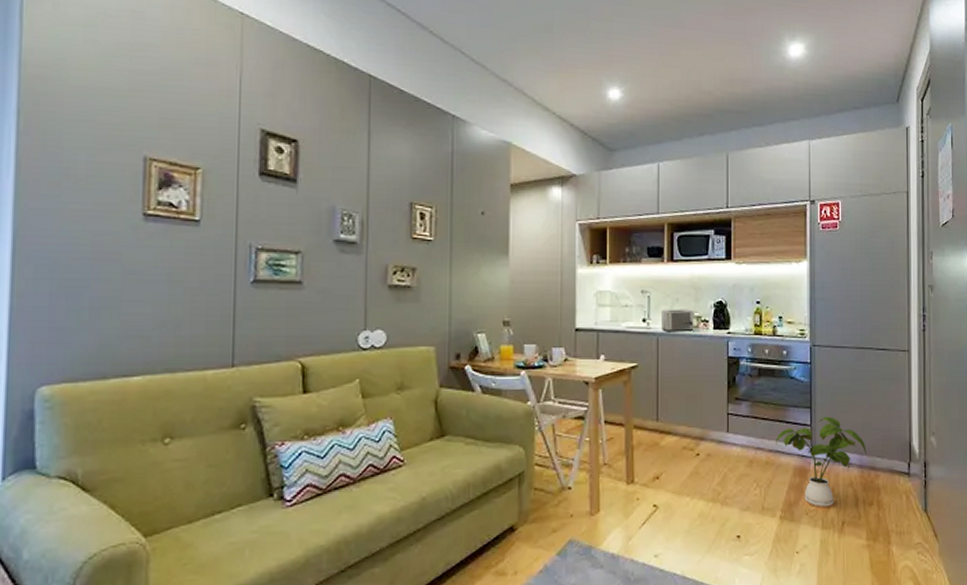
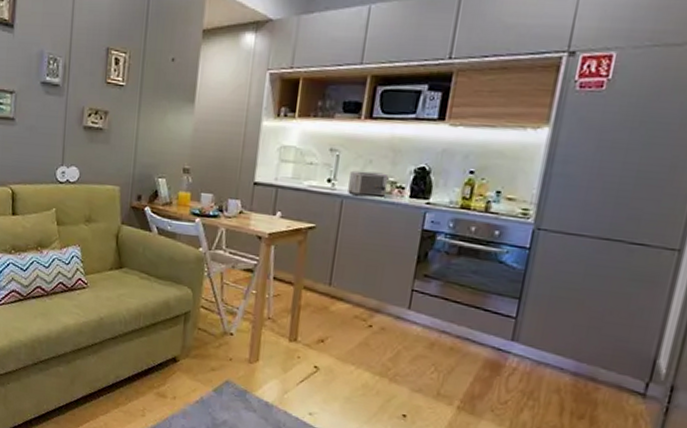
house plant: present [776,416,867,507] -> none [467,311,588,409]

